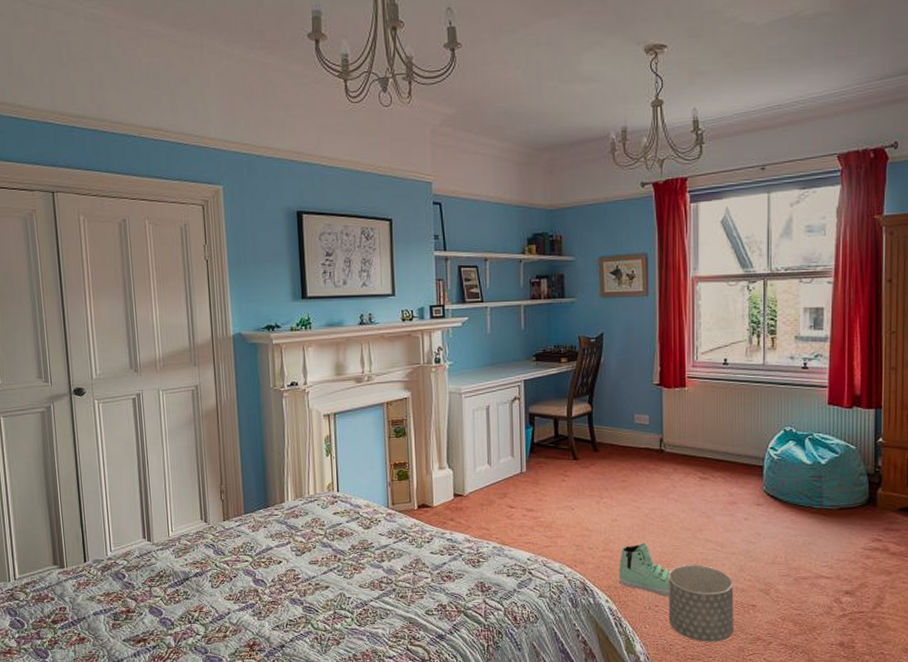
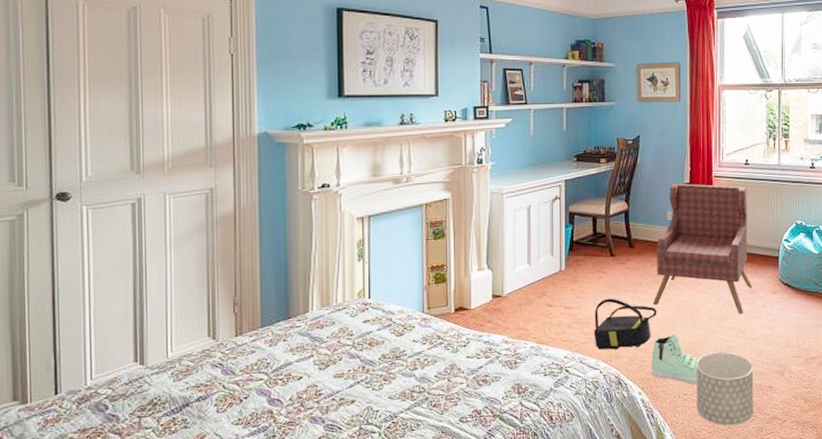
backpack: none [557,502,625,555] -> present [594,298,657,350]
armchair: none [619,384,732,526] -> present [652,183,753,314]

